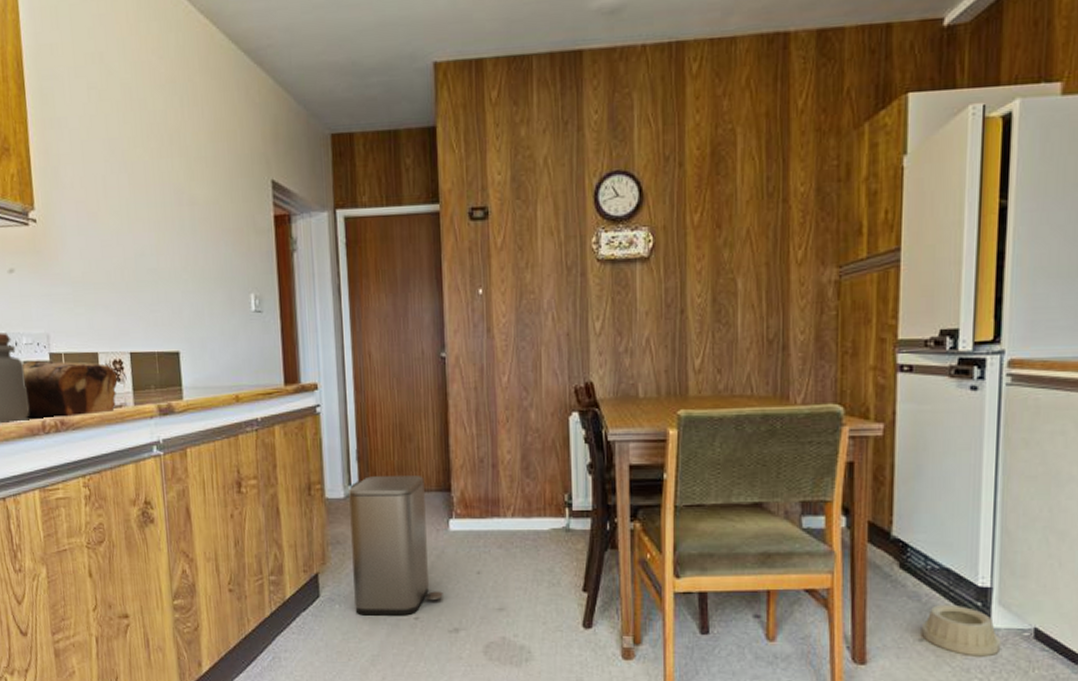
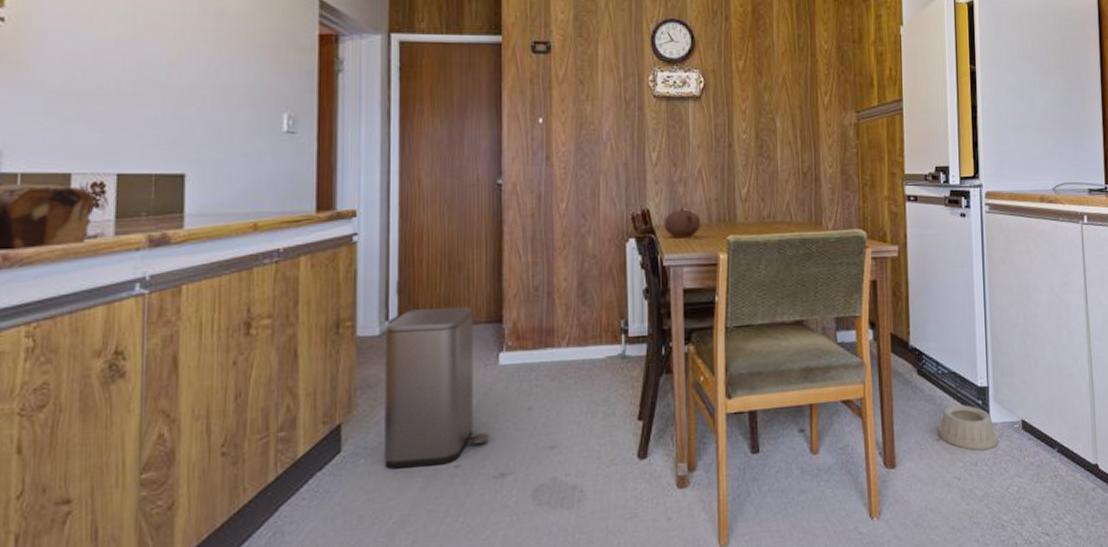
teapot: none [608,379,649,413] -> present [664,206,701,239]

